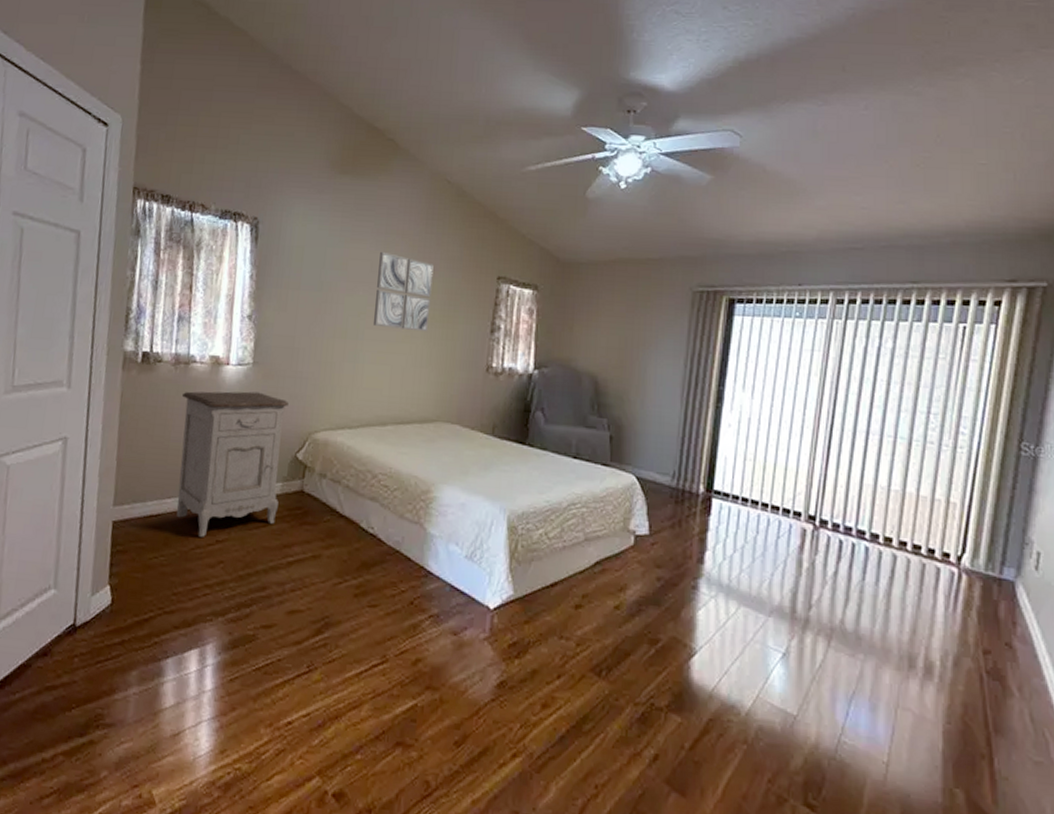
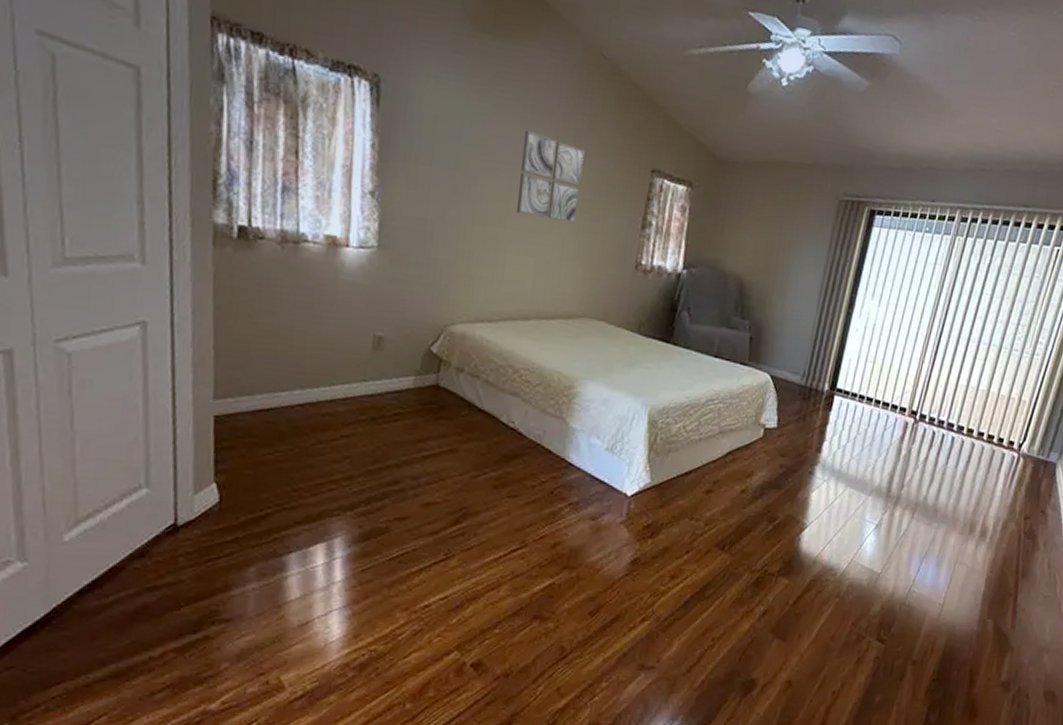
nightstand: present [176,391,289,537] -> none [291,274,421,432]

